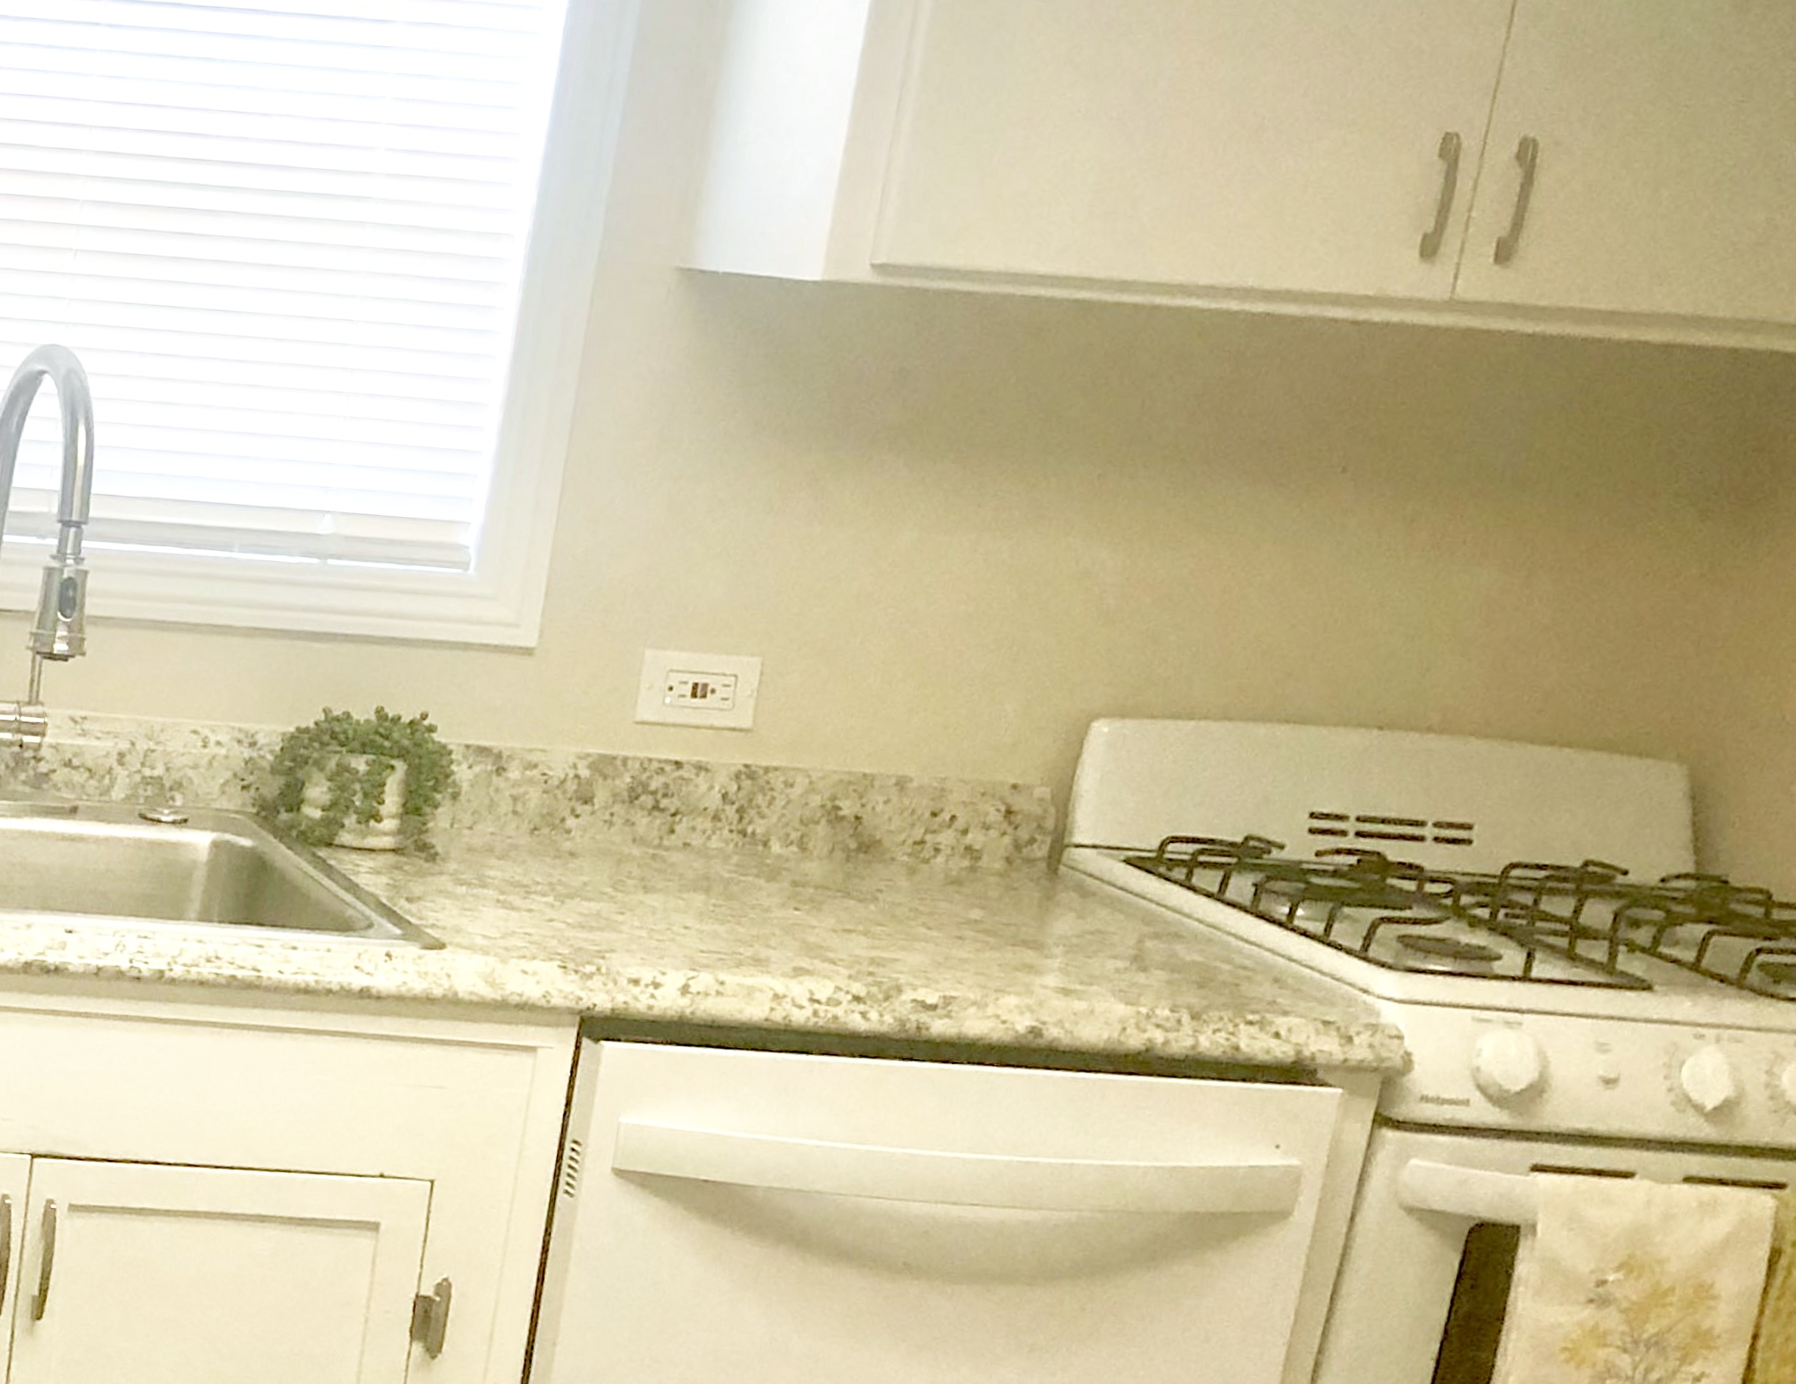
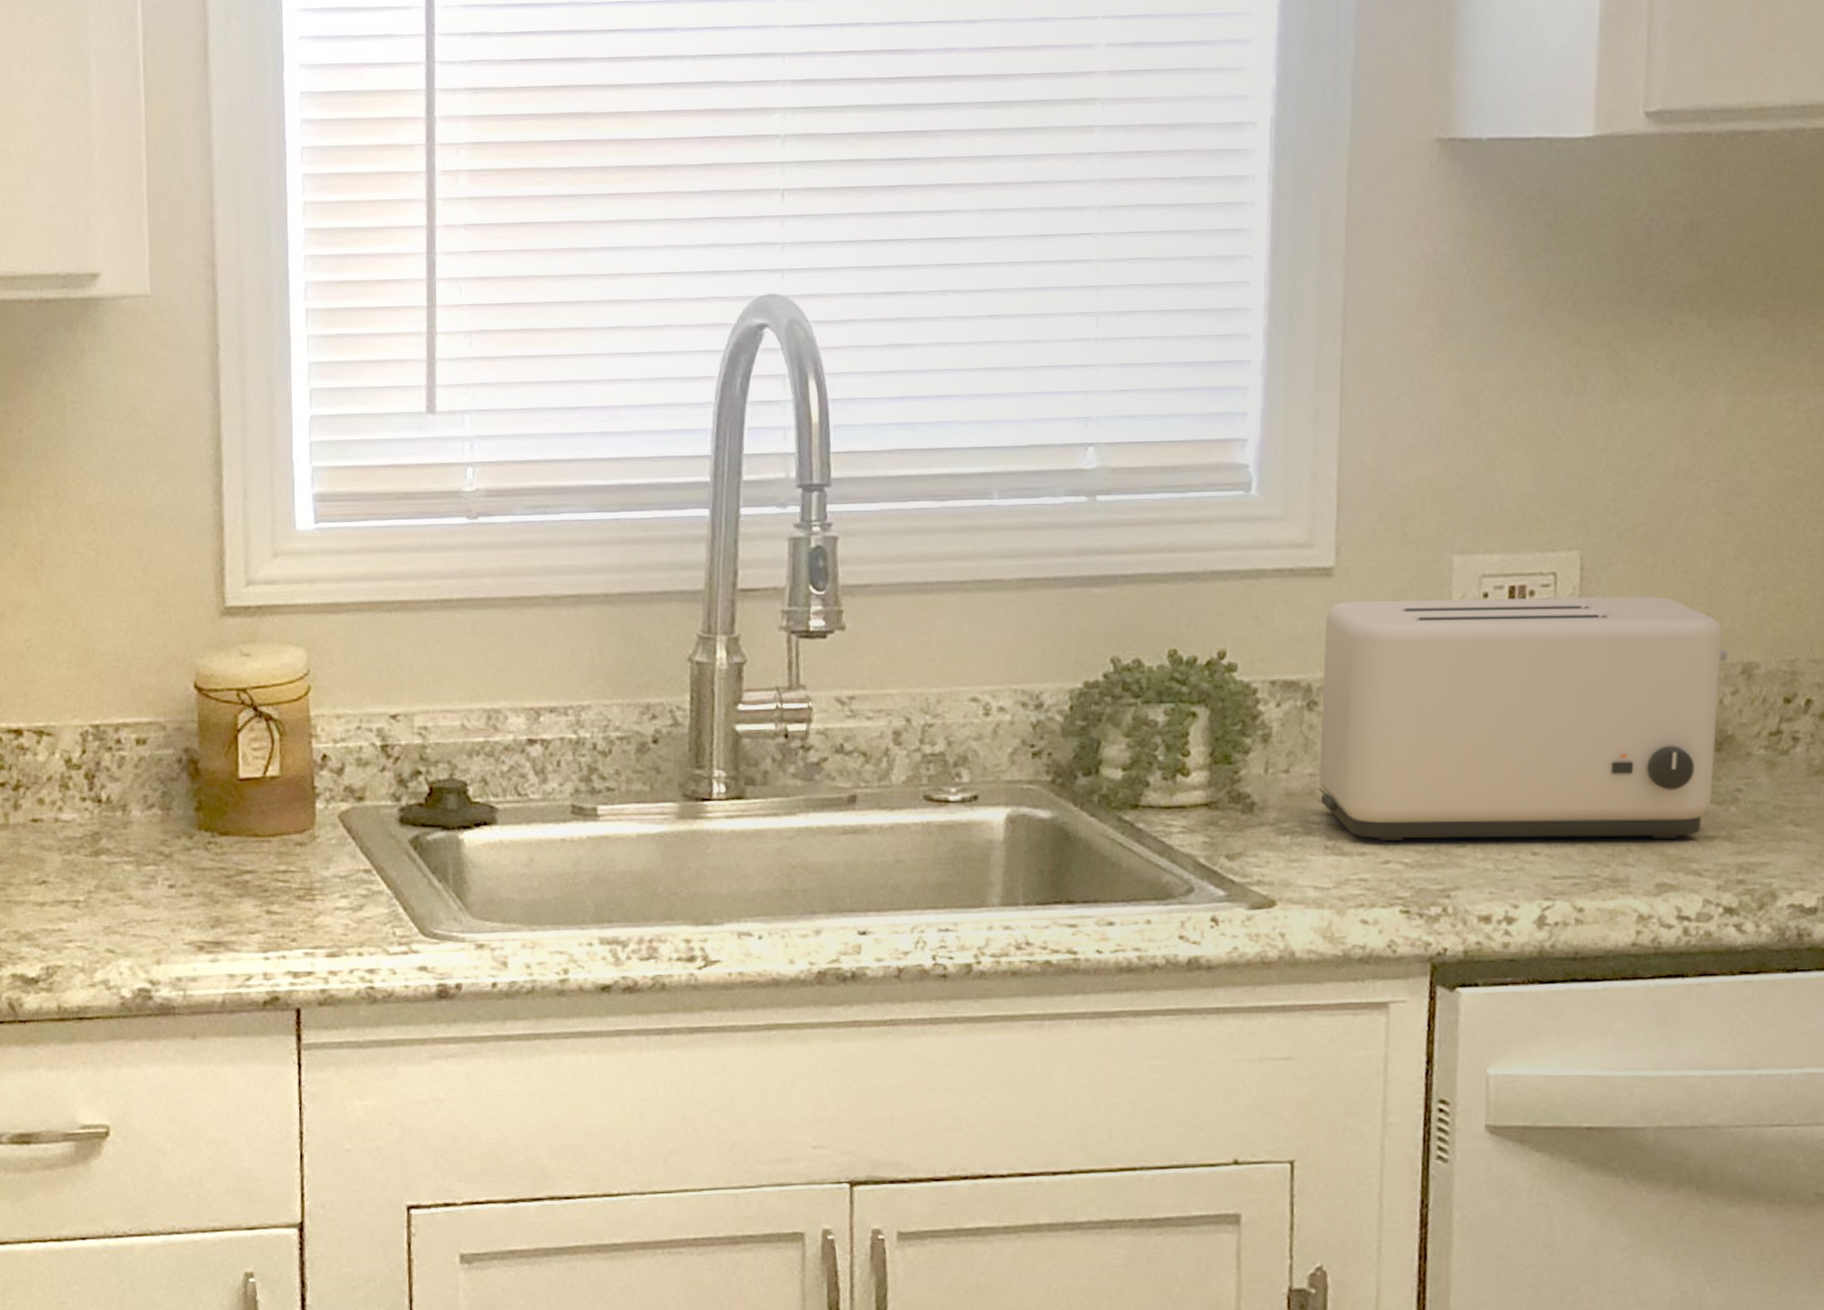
toaster: none [497,680,886,928] -> present [1319,596,1728,840]

